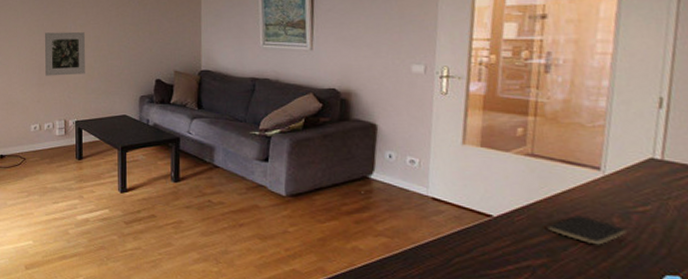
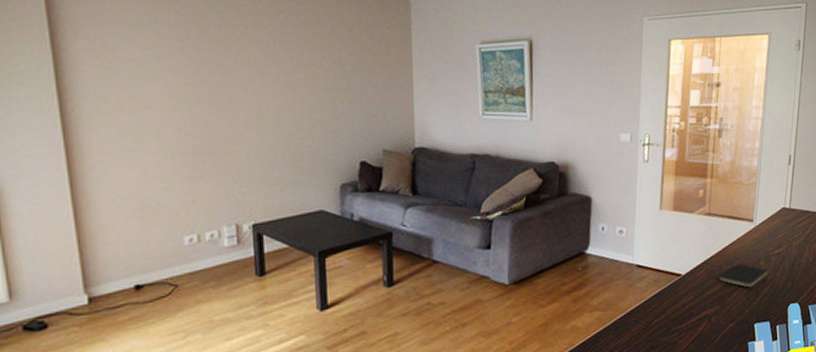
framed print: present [44,31,85,76] -> none [197,101,264,165]

